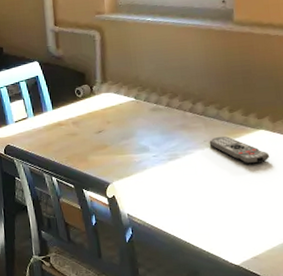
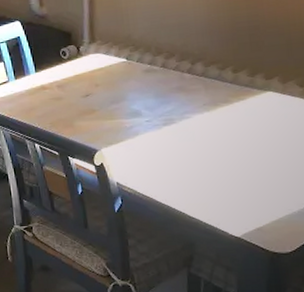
remote control: present [209,136,270,164] -> none [209,99,279,129]

